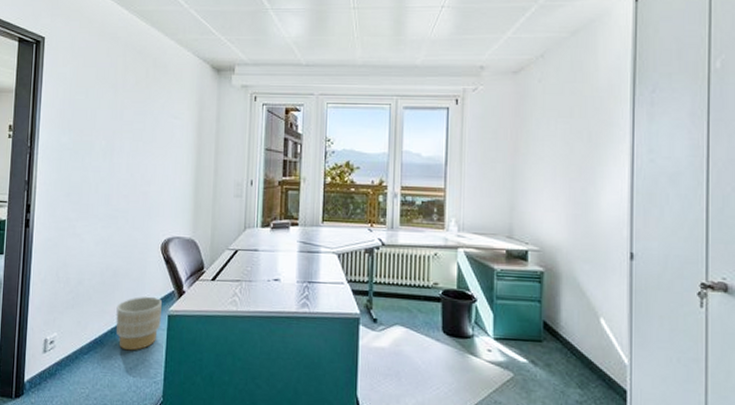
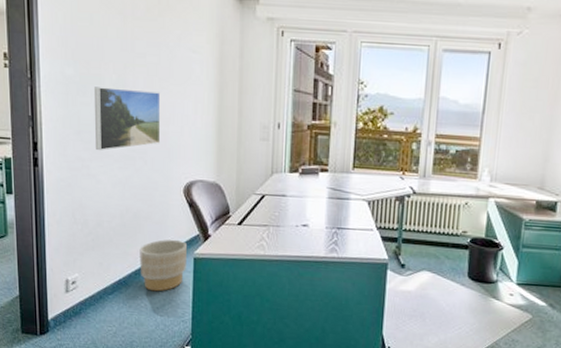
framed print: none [83,152,144,211] -> present [95,87,161,150]

